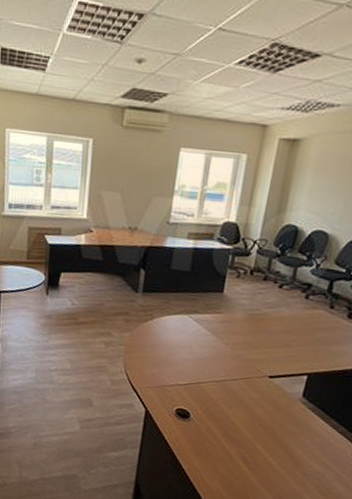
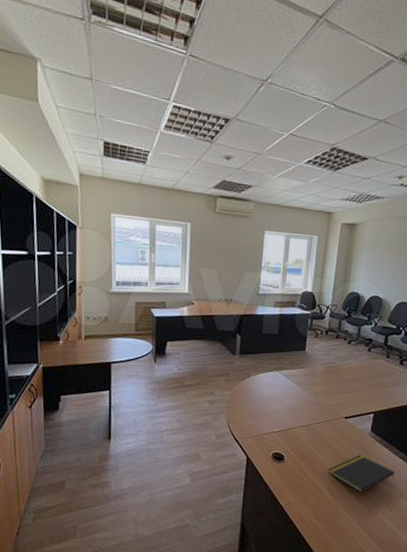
notepad: none [243,422,332,468] -> present [327,454,395,493]

